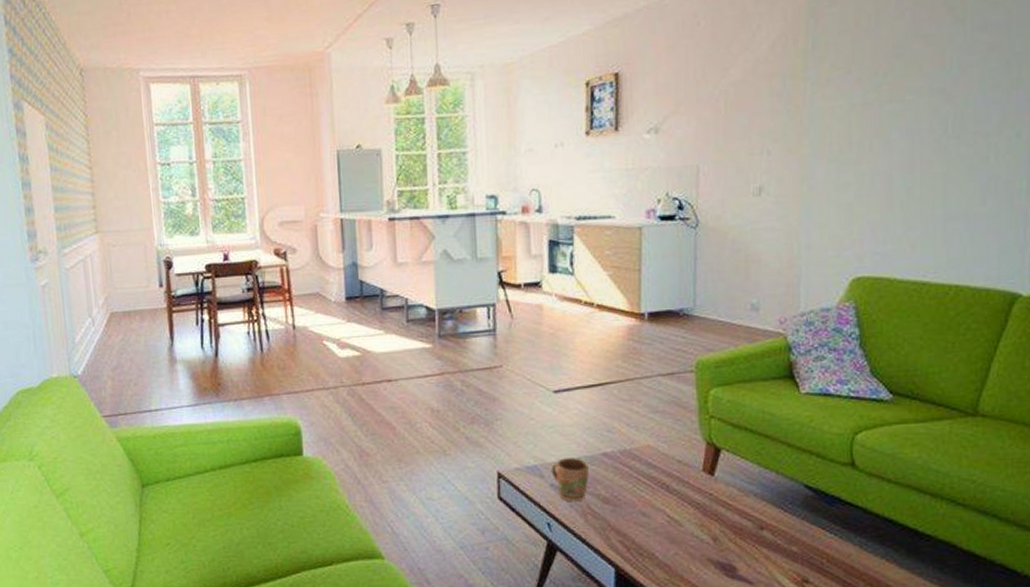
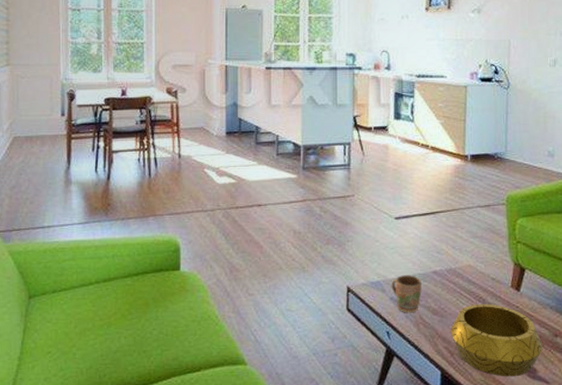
decorative bowl: none [626,490,744,576] -> present [450,303,542,377]

